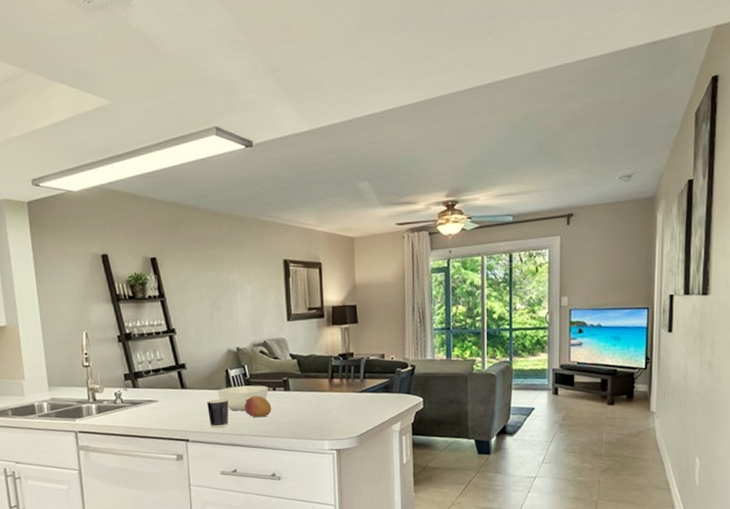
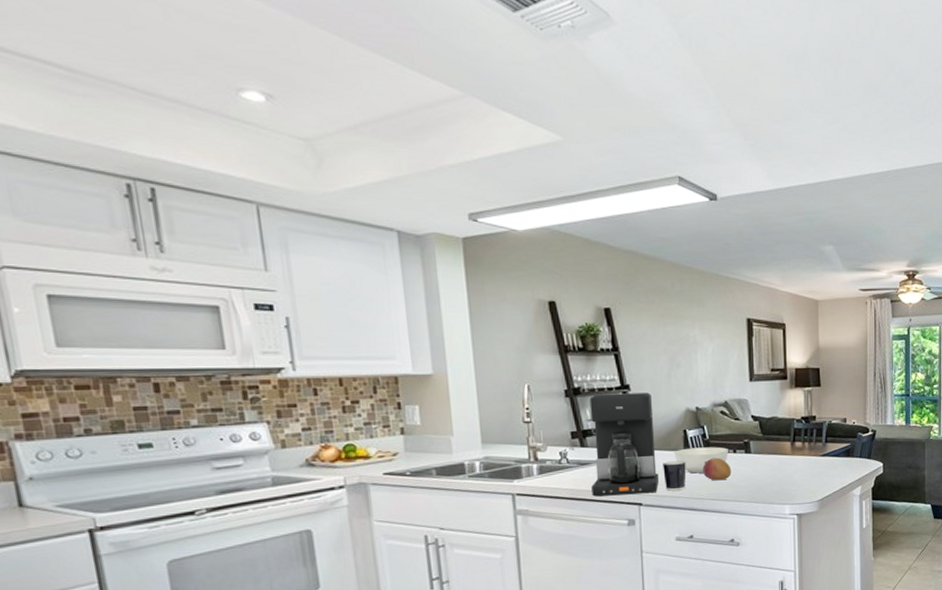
coffee maker: none [140,335,204,434] -> present [589,393,659,498]

